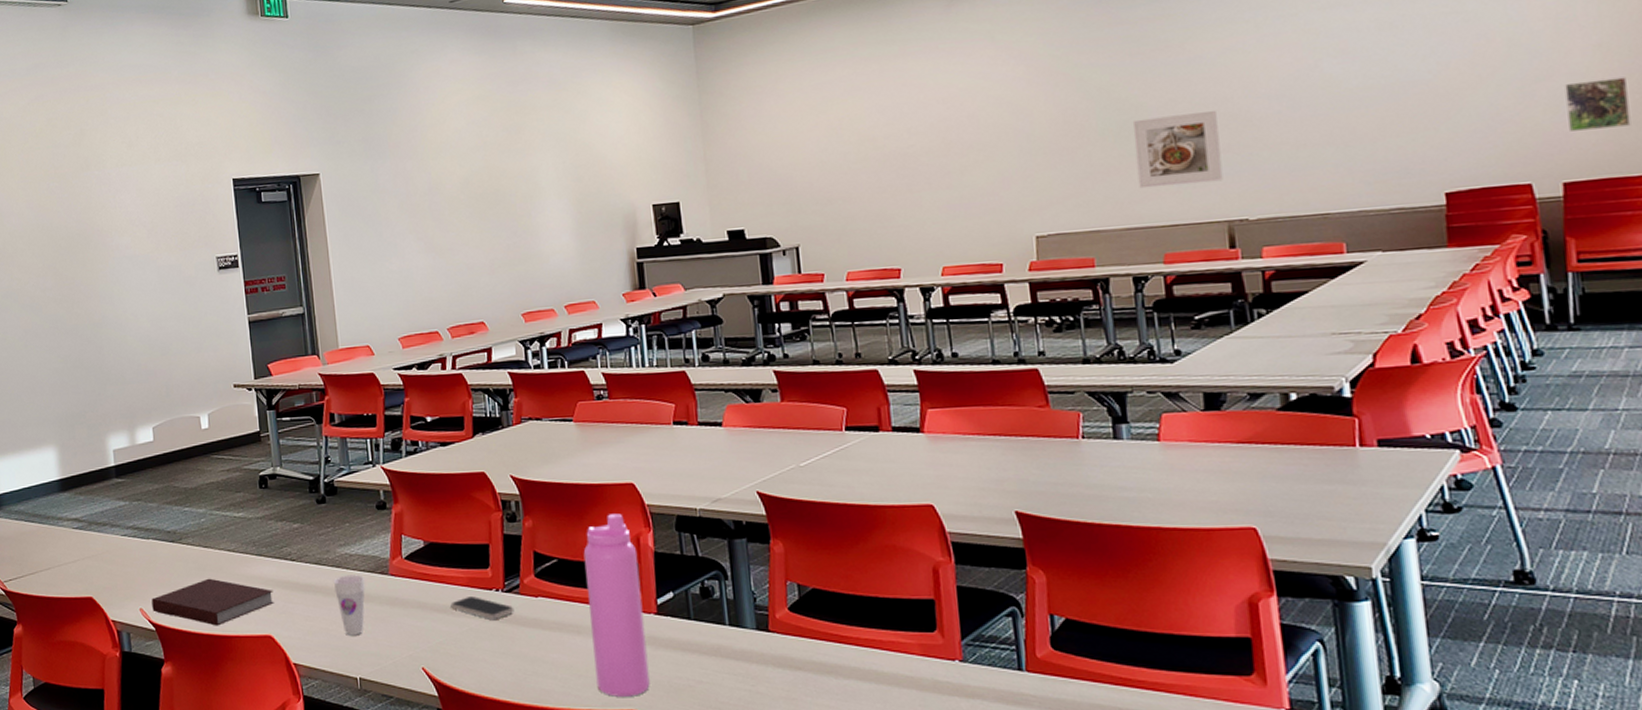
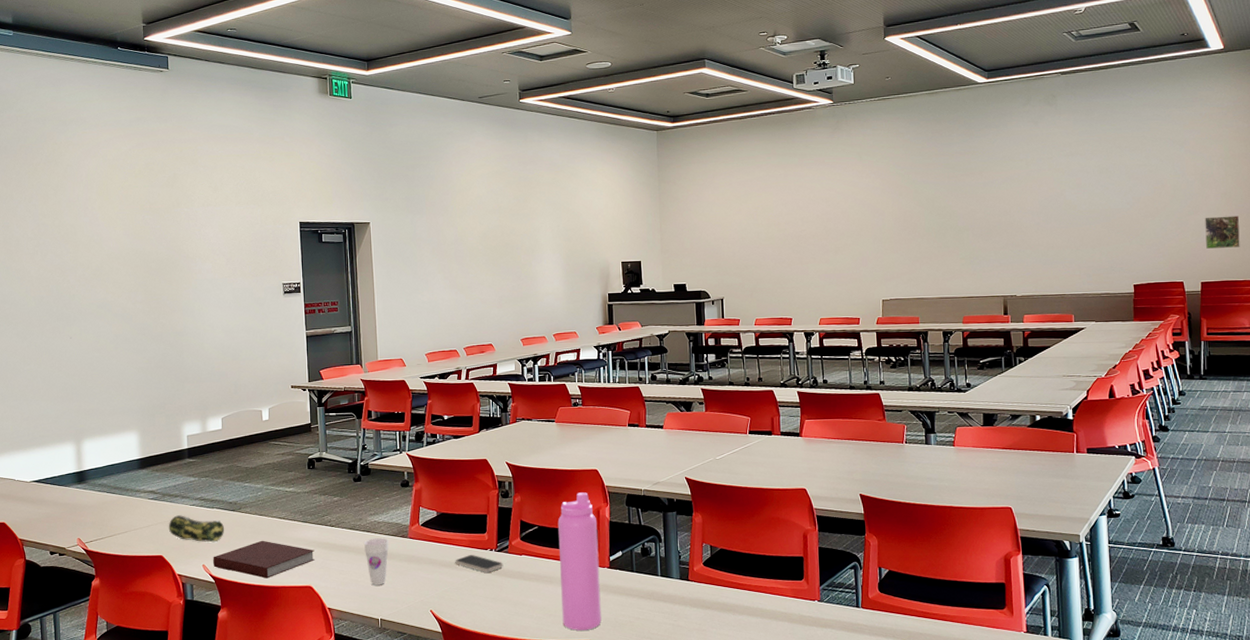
pencil case: none [97,547,163,581] -> present [168,515,224,543]
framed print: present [1132,110,1223,189] -> none [947,219,1002,270]

